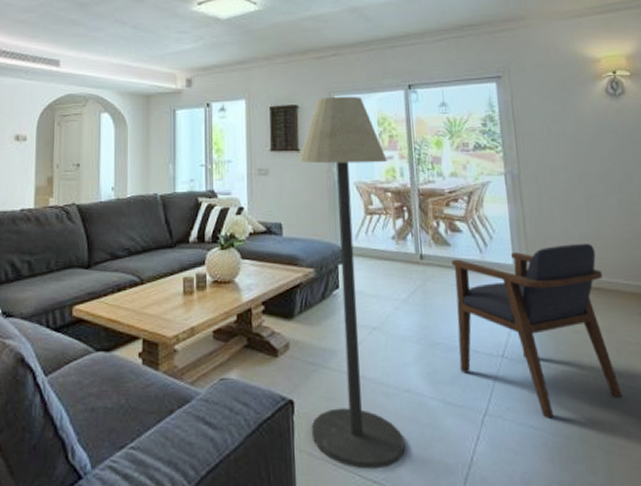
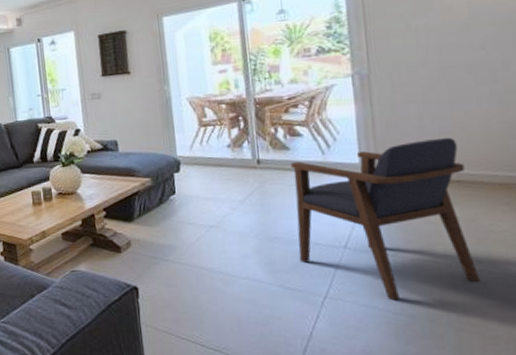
floor lamp: present [299,96,405,470] -> none [130,15,244,341]

